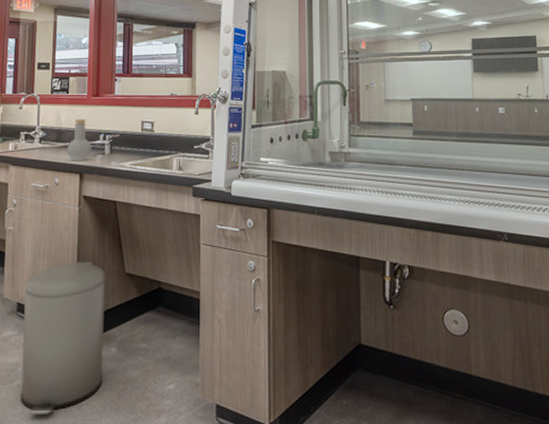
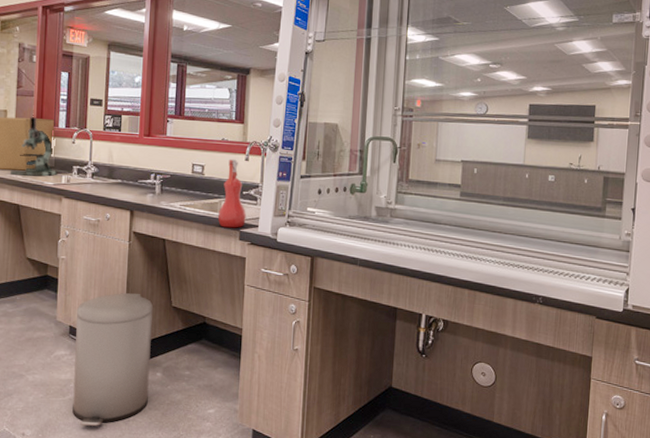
flask: present [67,119,93,161] -> none [118,157,143,199]
spray bottle: none [170,113,198,185] -> present [218,159,246,228]

